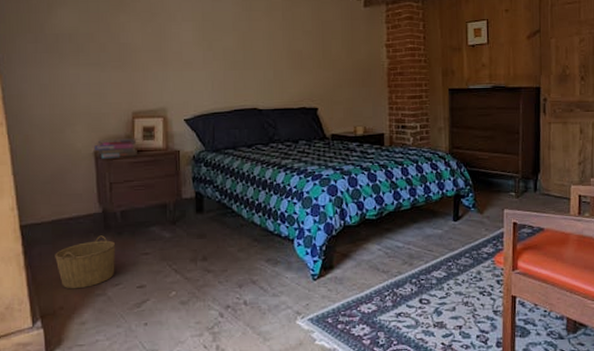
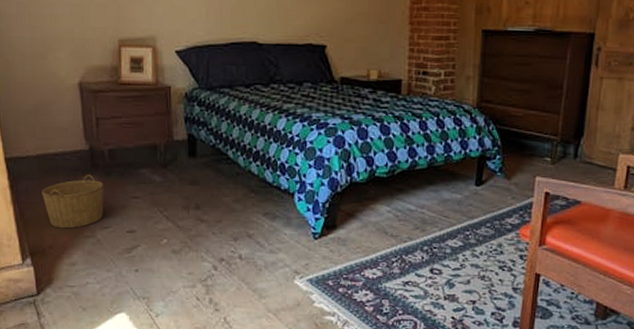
books: present [94,138,140,159] -> none [79,68,127,91]

